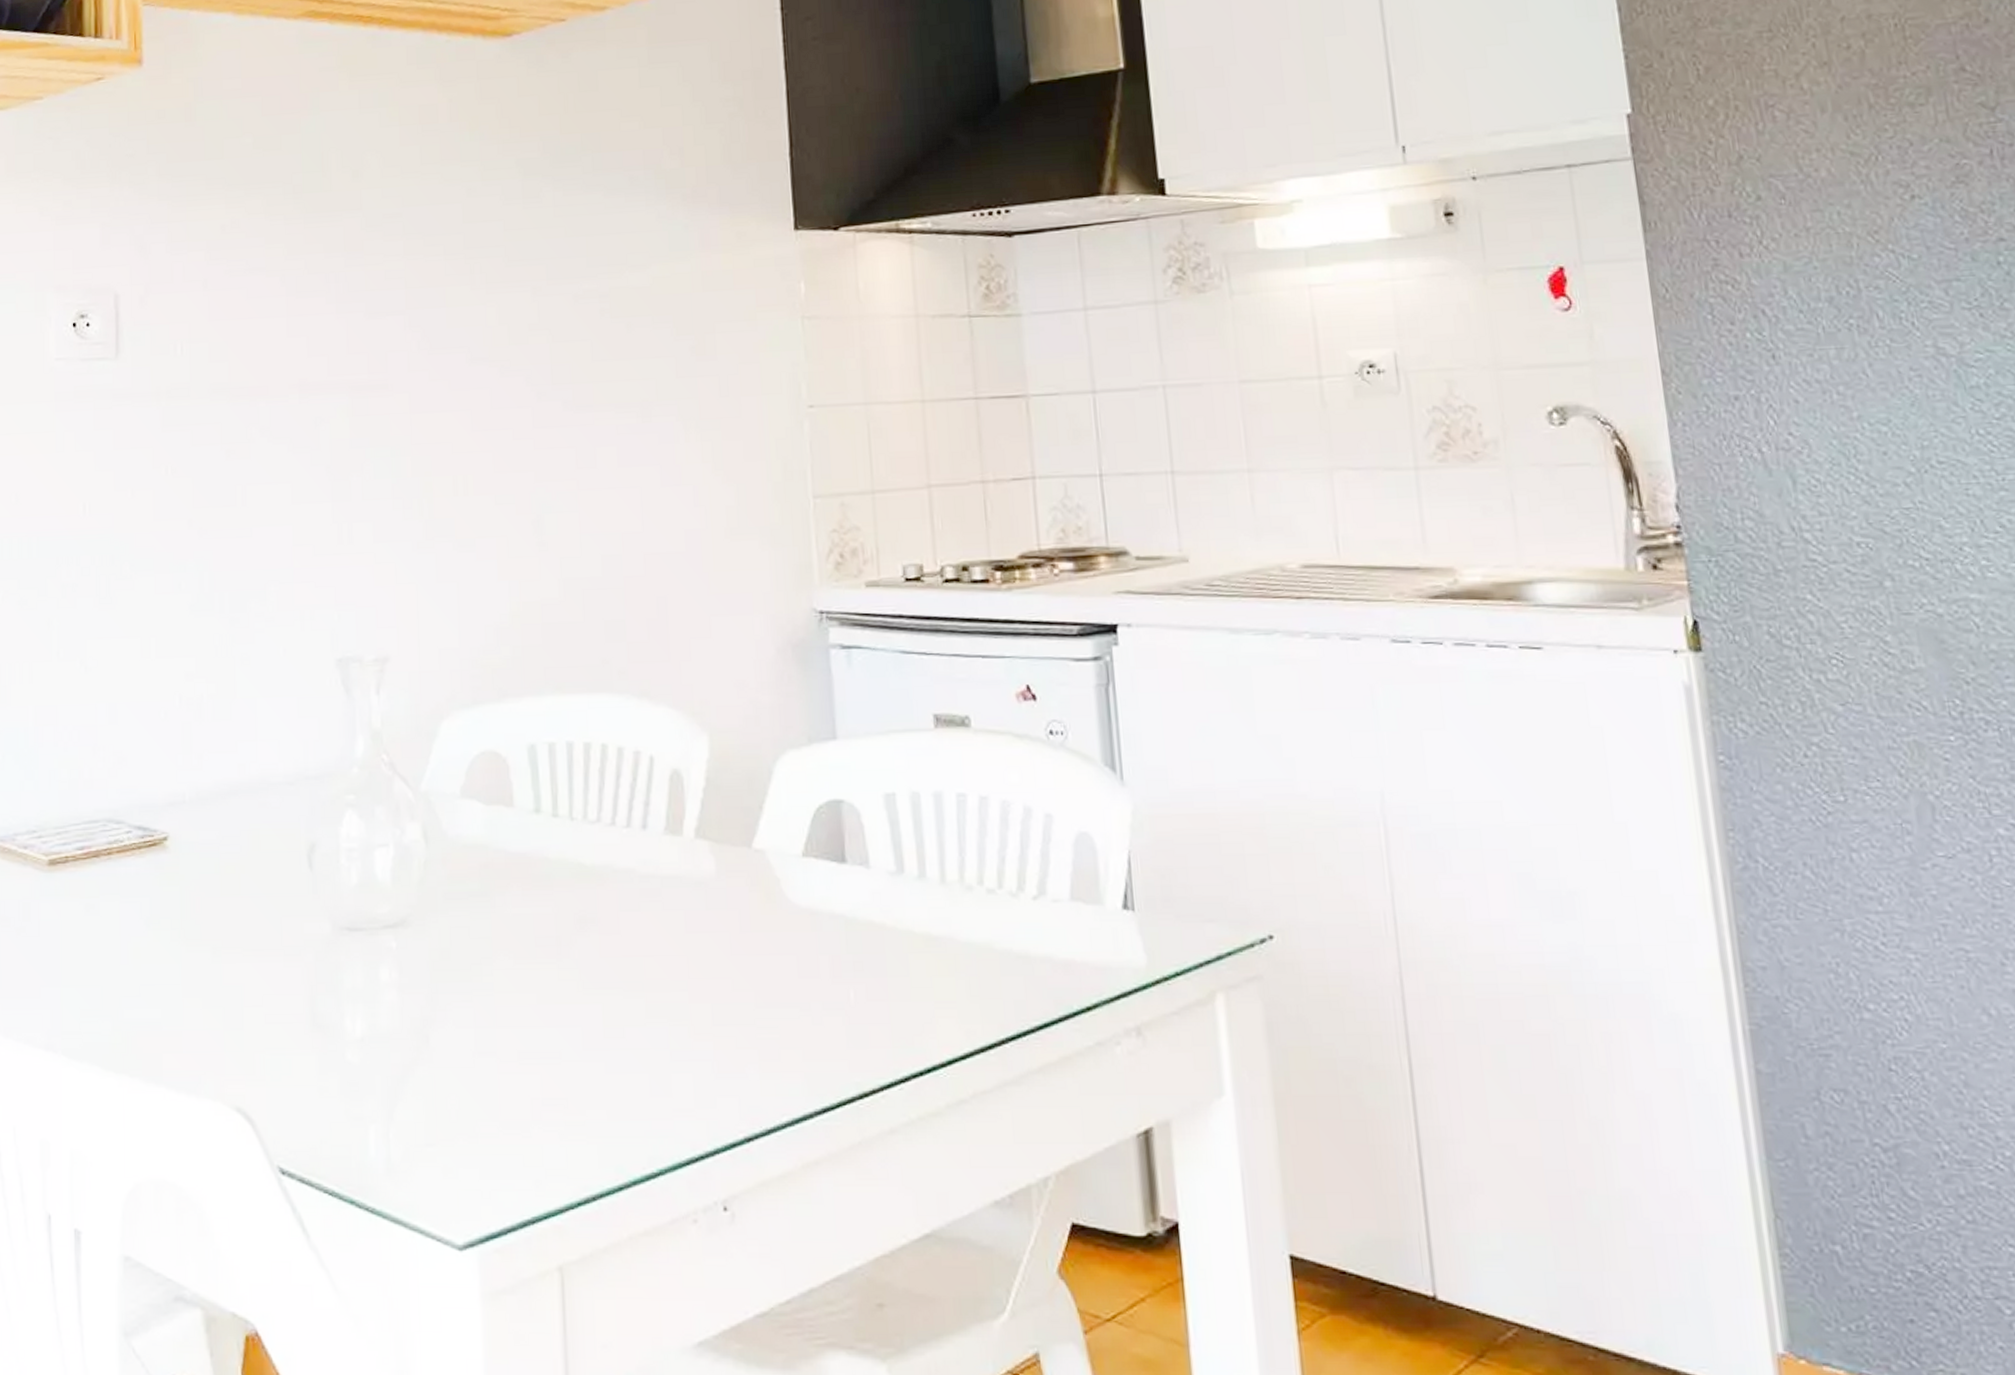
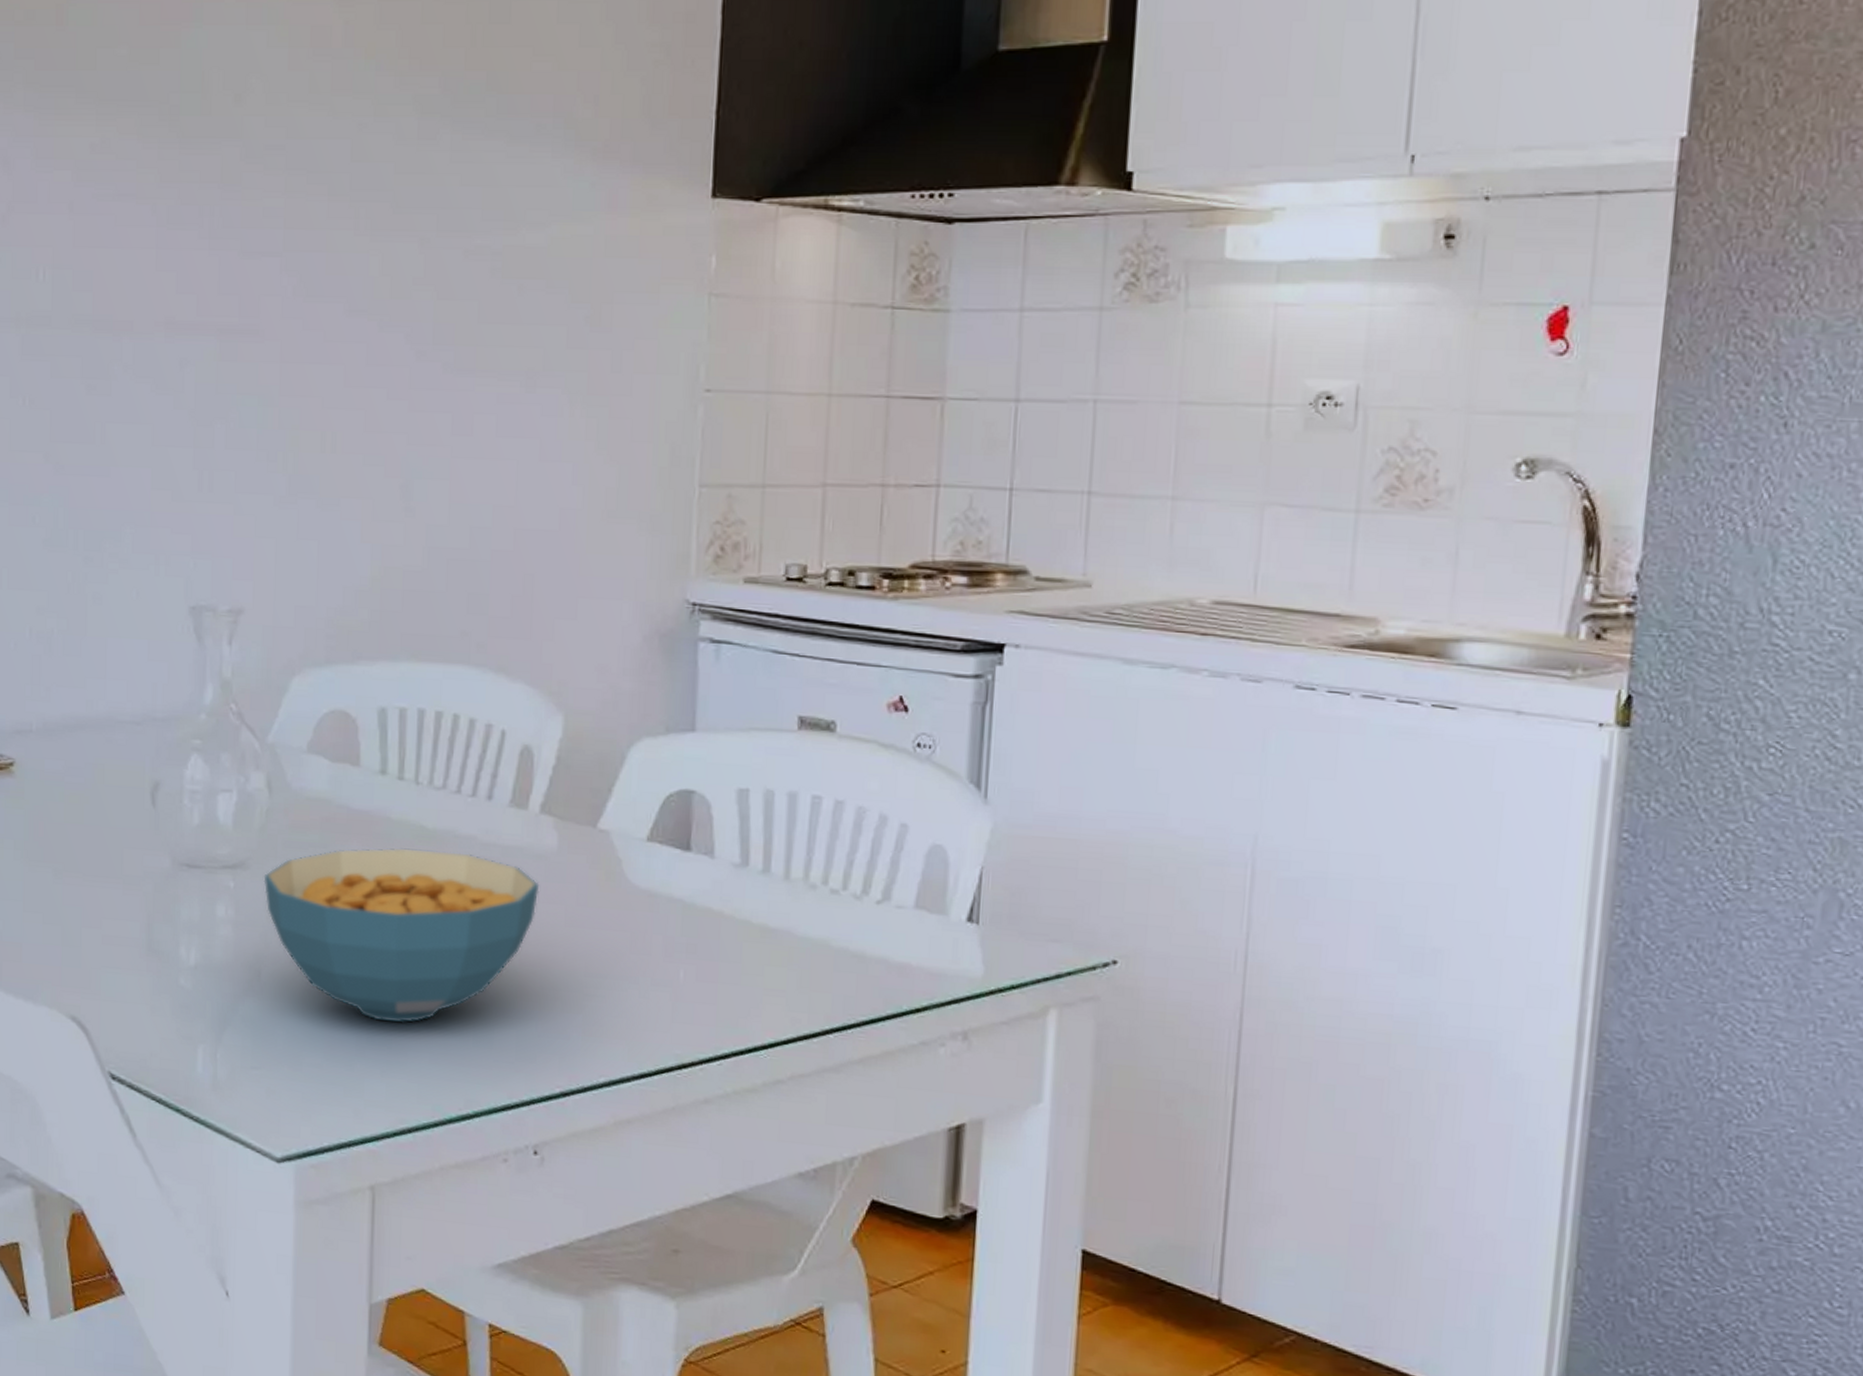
cereal bowl: none [426,887,702,1079] -> present [263,847,540,1023]

